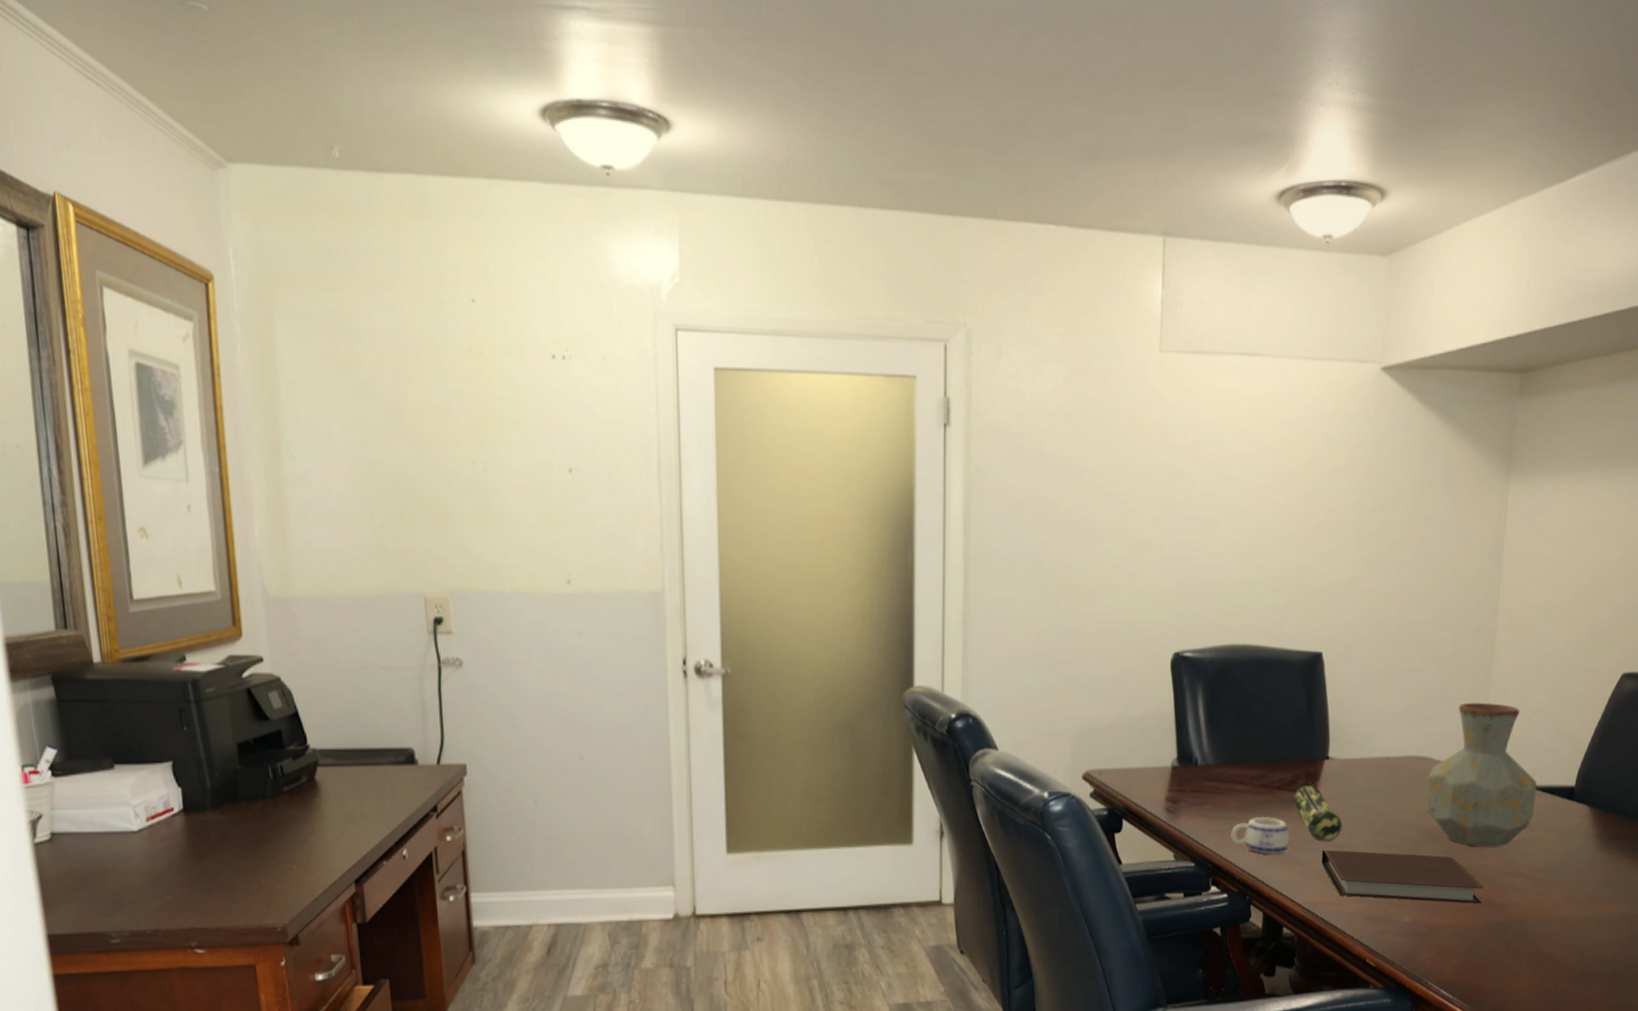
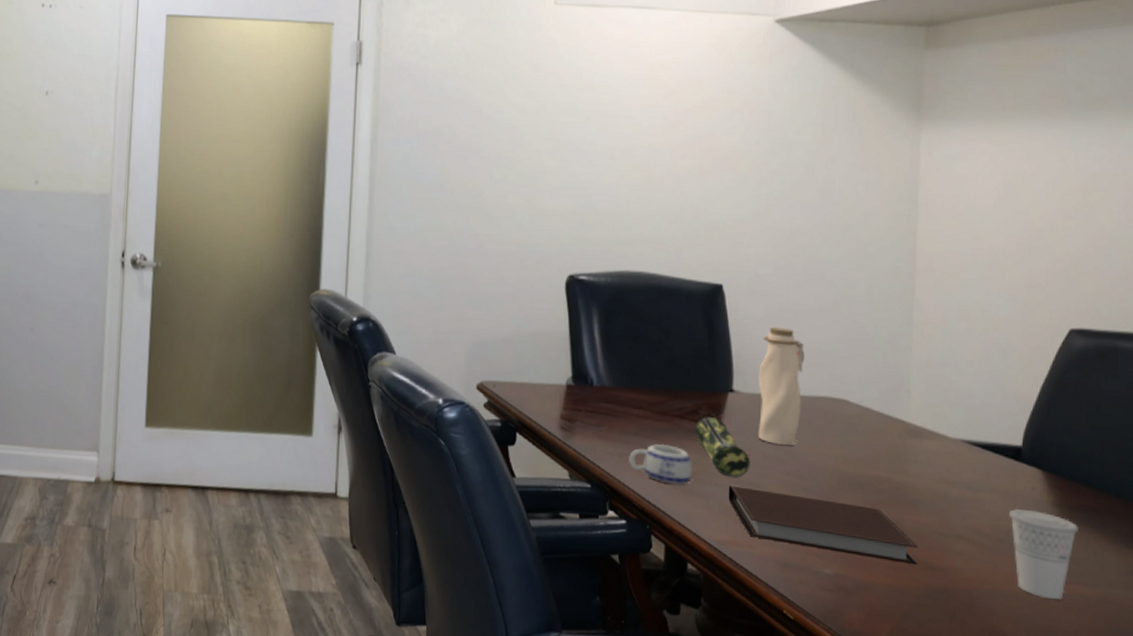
water bottle: none [1350,691,1395,807] -> present [758,326,805,446]
vase: present [1426,702,1537,848] -> none [845,346,976,504]
cup: none [1559,842,1614,920] -> present [1008,508,1078,600]

